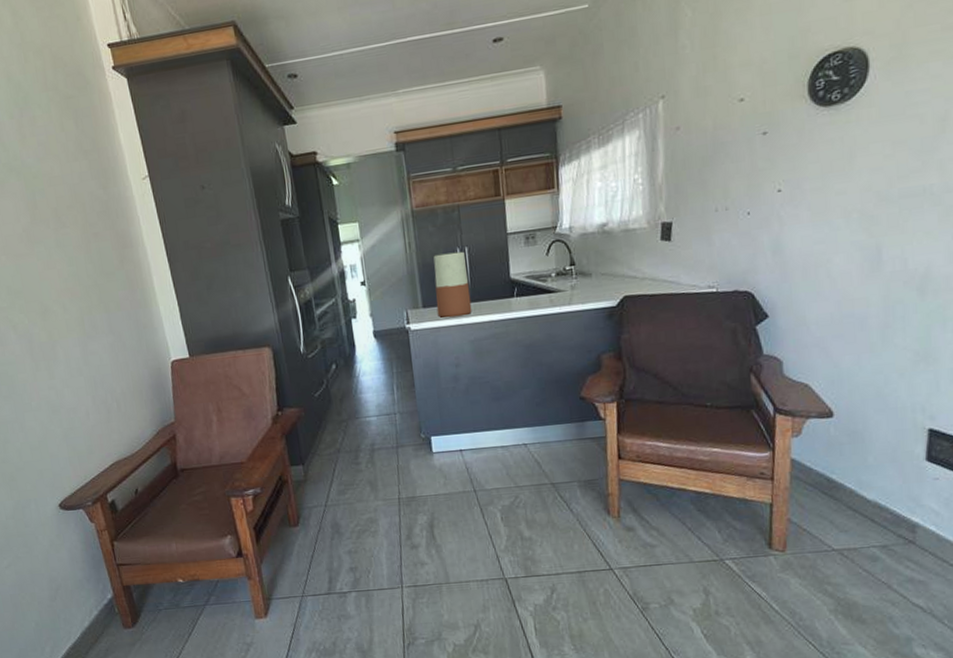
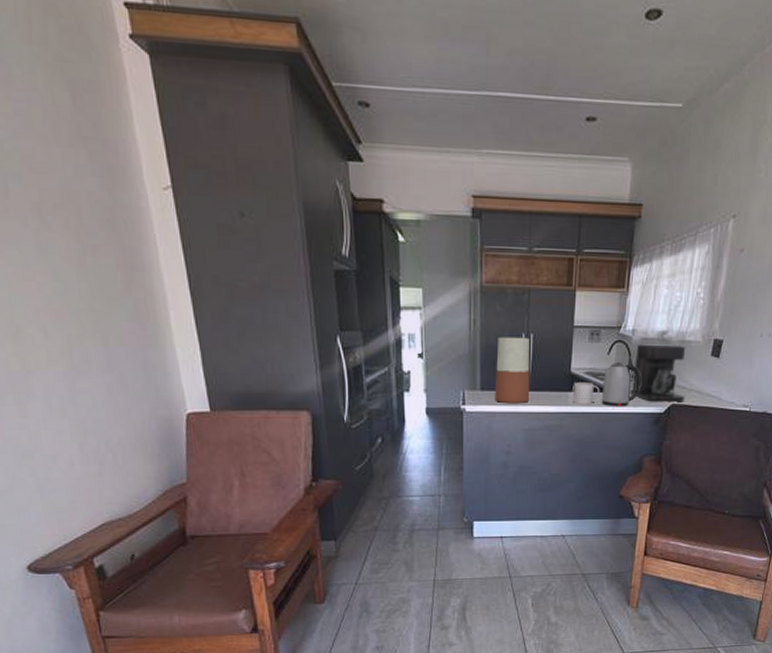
mug: none [515,286,544,310] -> present [572,381,600,405]
kettle: none [545,261,587,308] -> present [601,363,641,407]
coffee maker: none [576,235,639,297] -> present [630,344,686,403]

